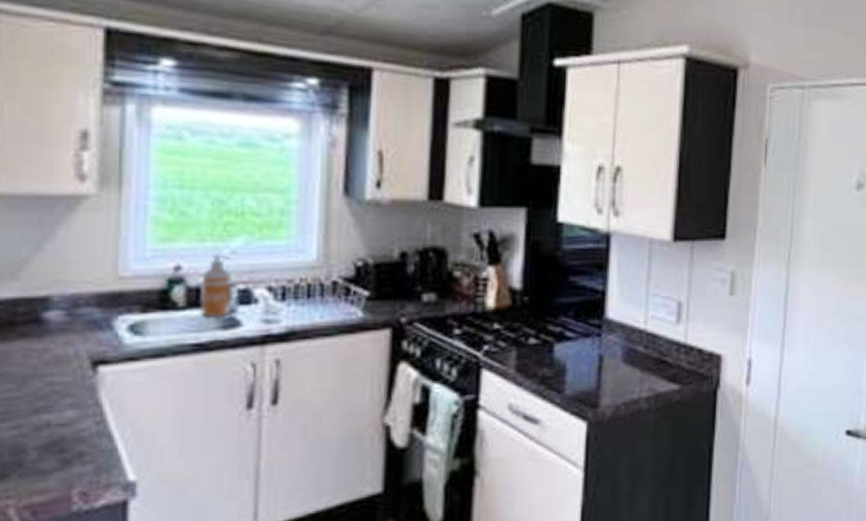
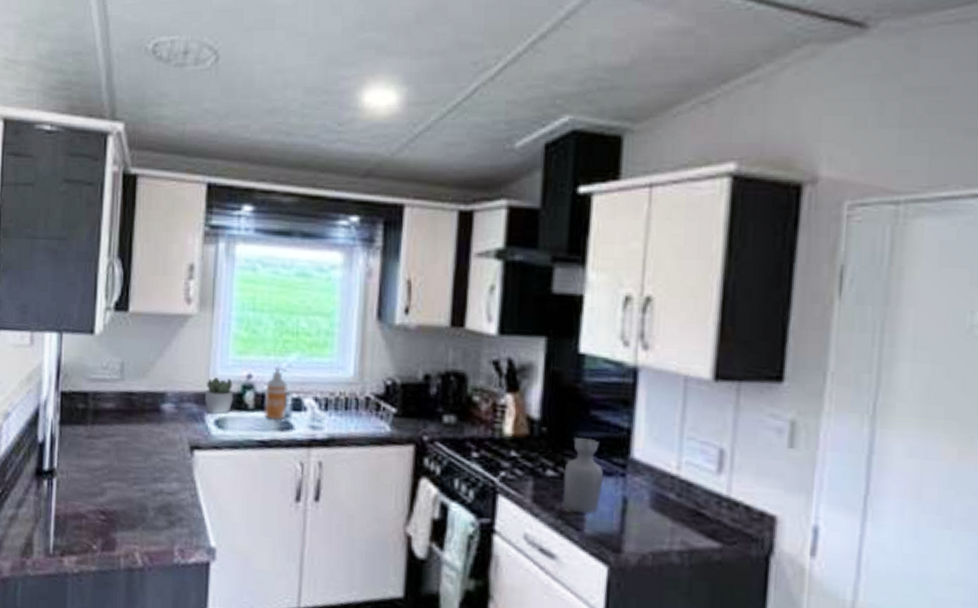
succulent plant: none [113,273,155,319] -> present [205,377,234,415]
ceramic jug: none [544,303,582,377] -> present [562,437,604,515]

